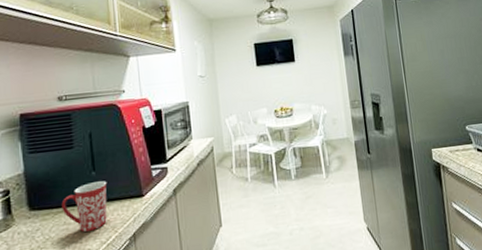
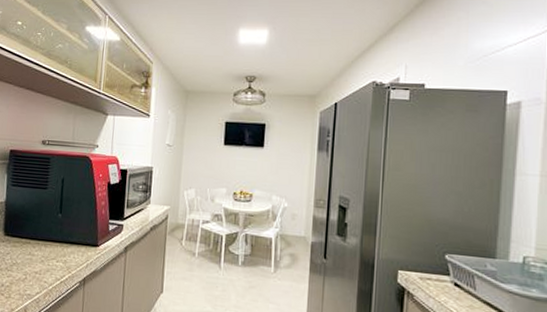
mug: present [61,181,107,232] -> none [29,223,70,266]

